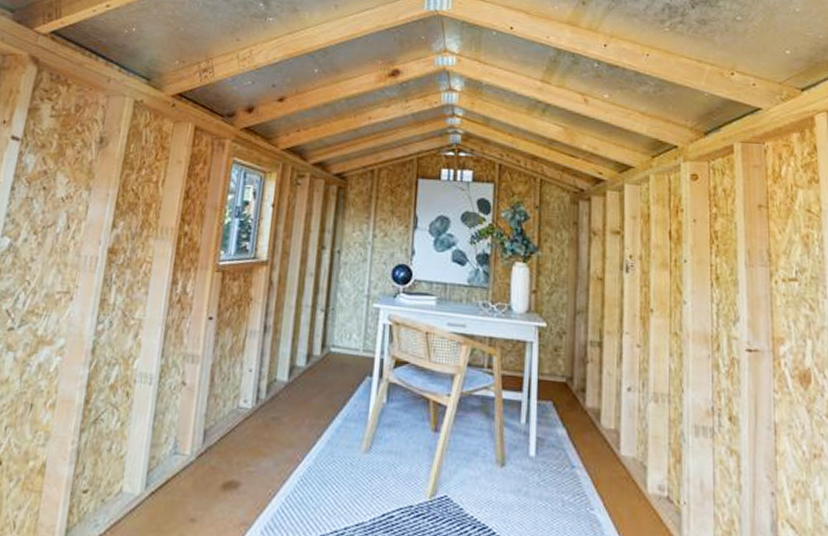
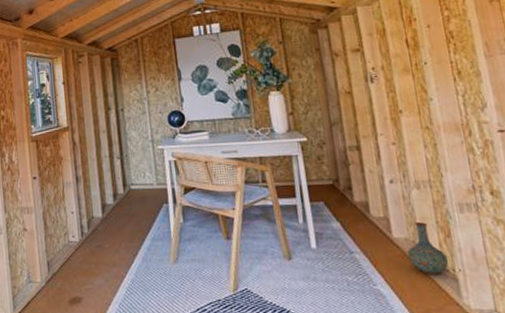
vase: none [632,441,675,506] -> present [406,222,449,276]

